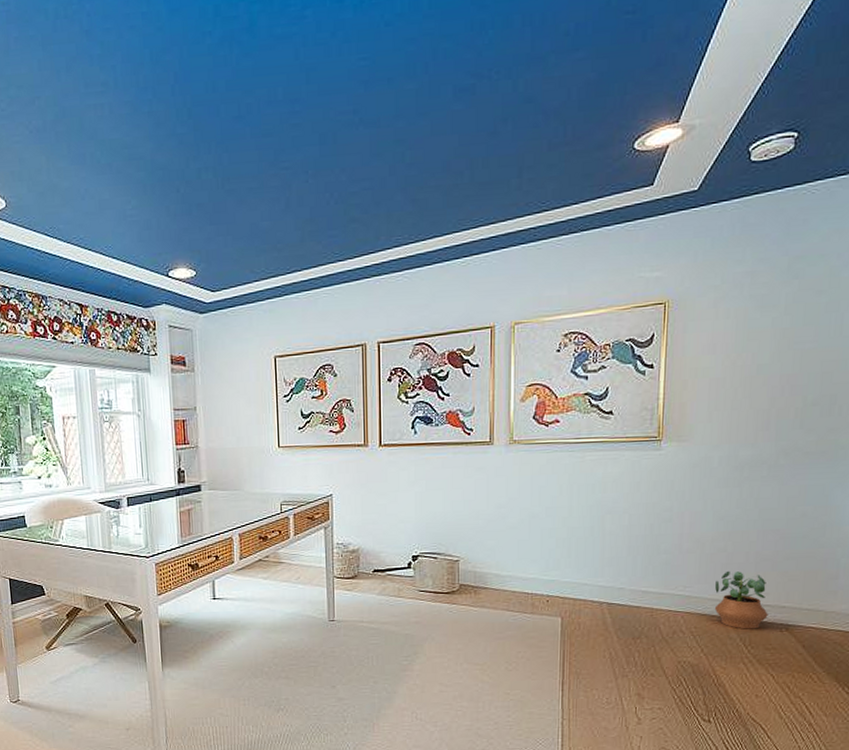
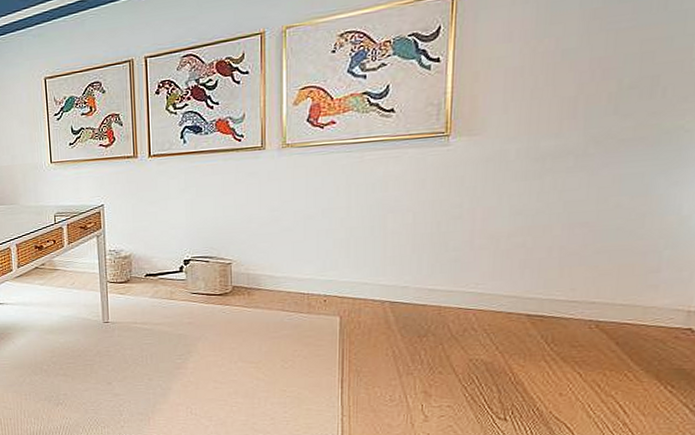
potted plant: present [714,571,768,629] -> none [511,266,575,327]

